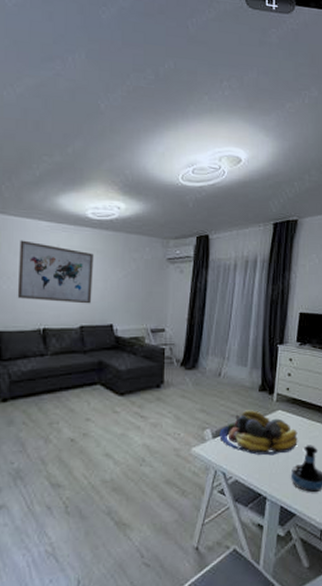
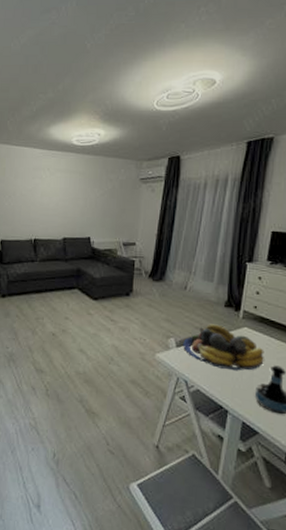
wall art: present [17,240,94,304] -> none [16,165,77,219]

